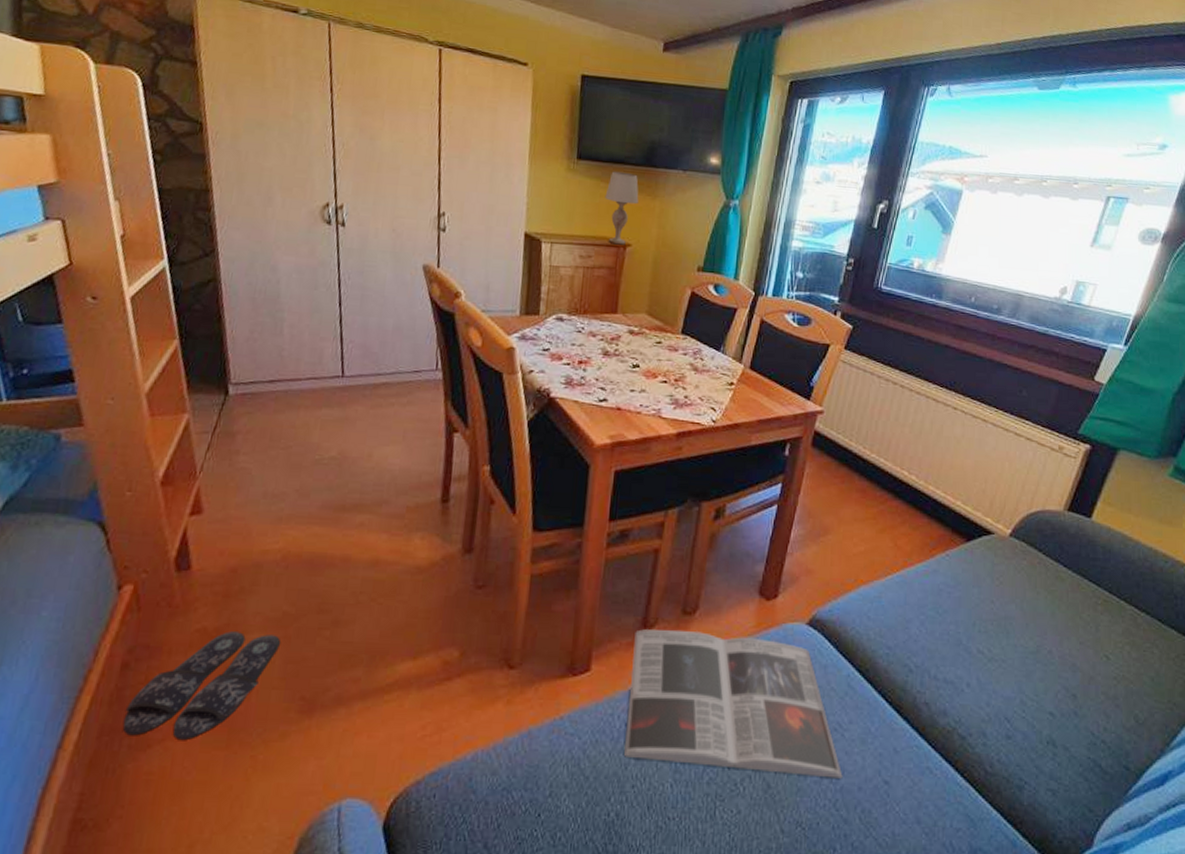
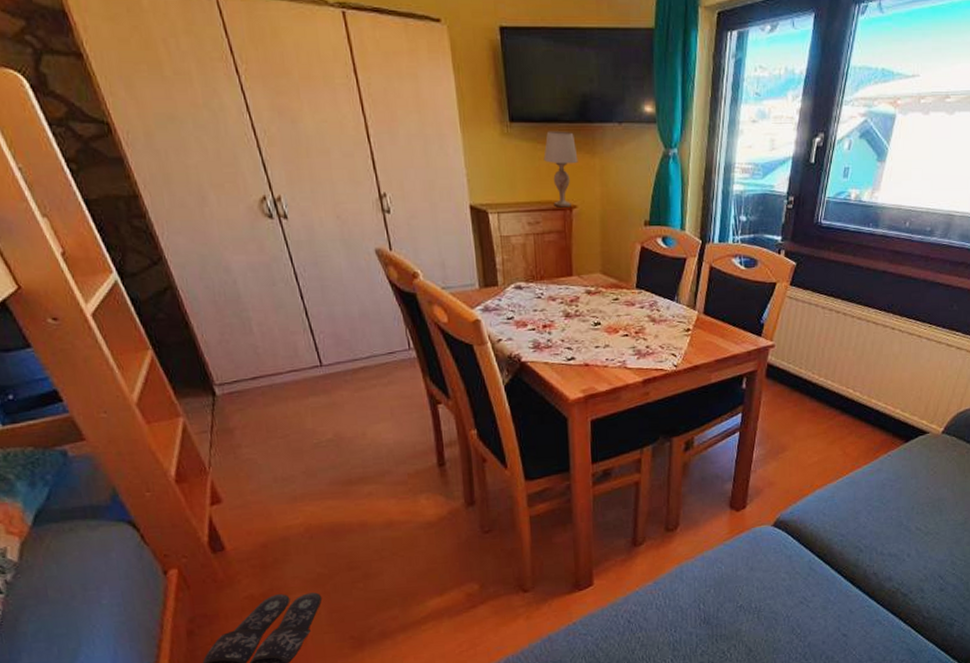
magazine: present [624,629,843,779] -> none [627,542,810,645]

